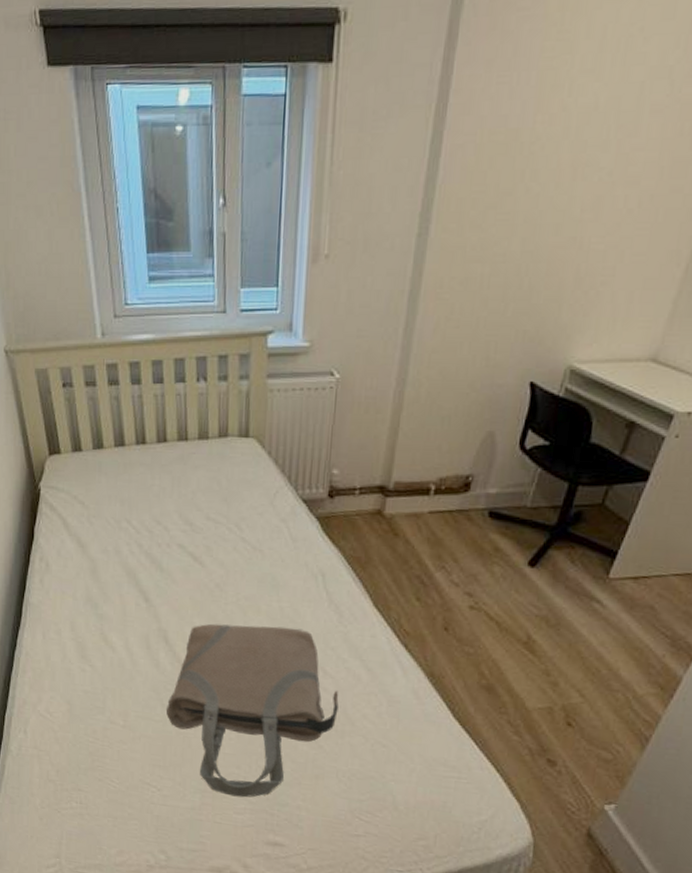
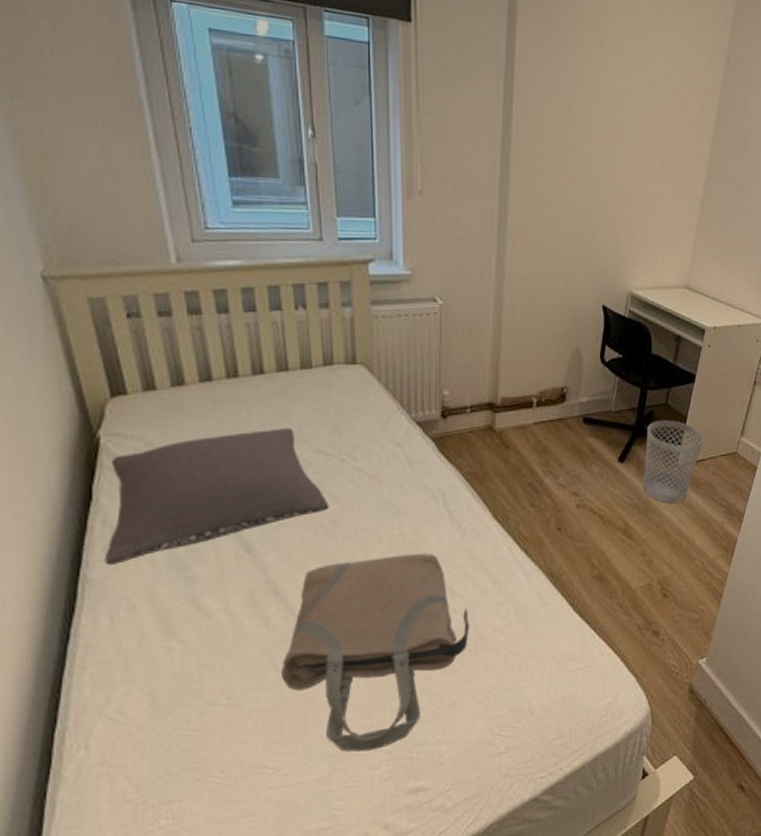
pillow: none [41,493,215,595] -> present [104,427,329,565]
wastebasket: none [557,523,652,623] -> present [643,420,704,503]

